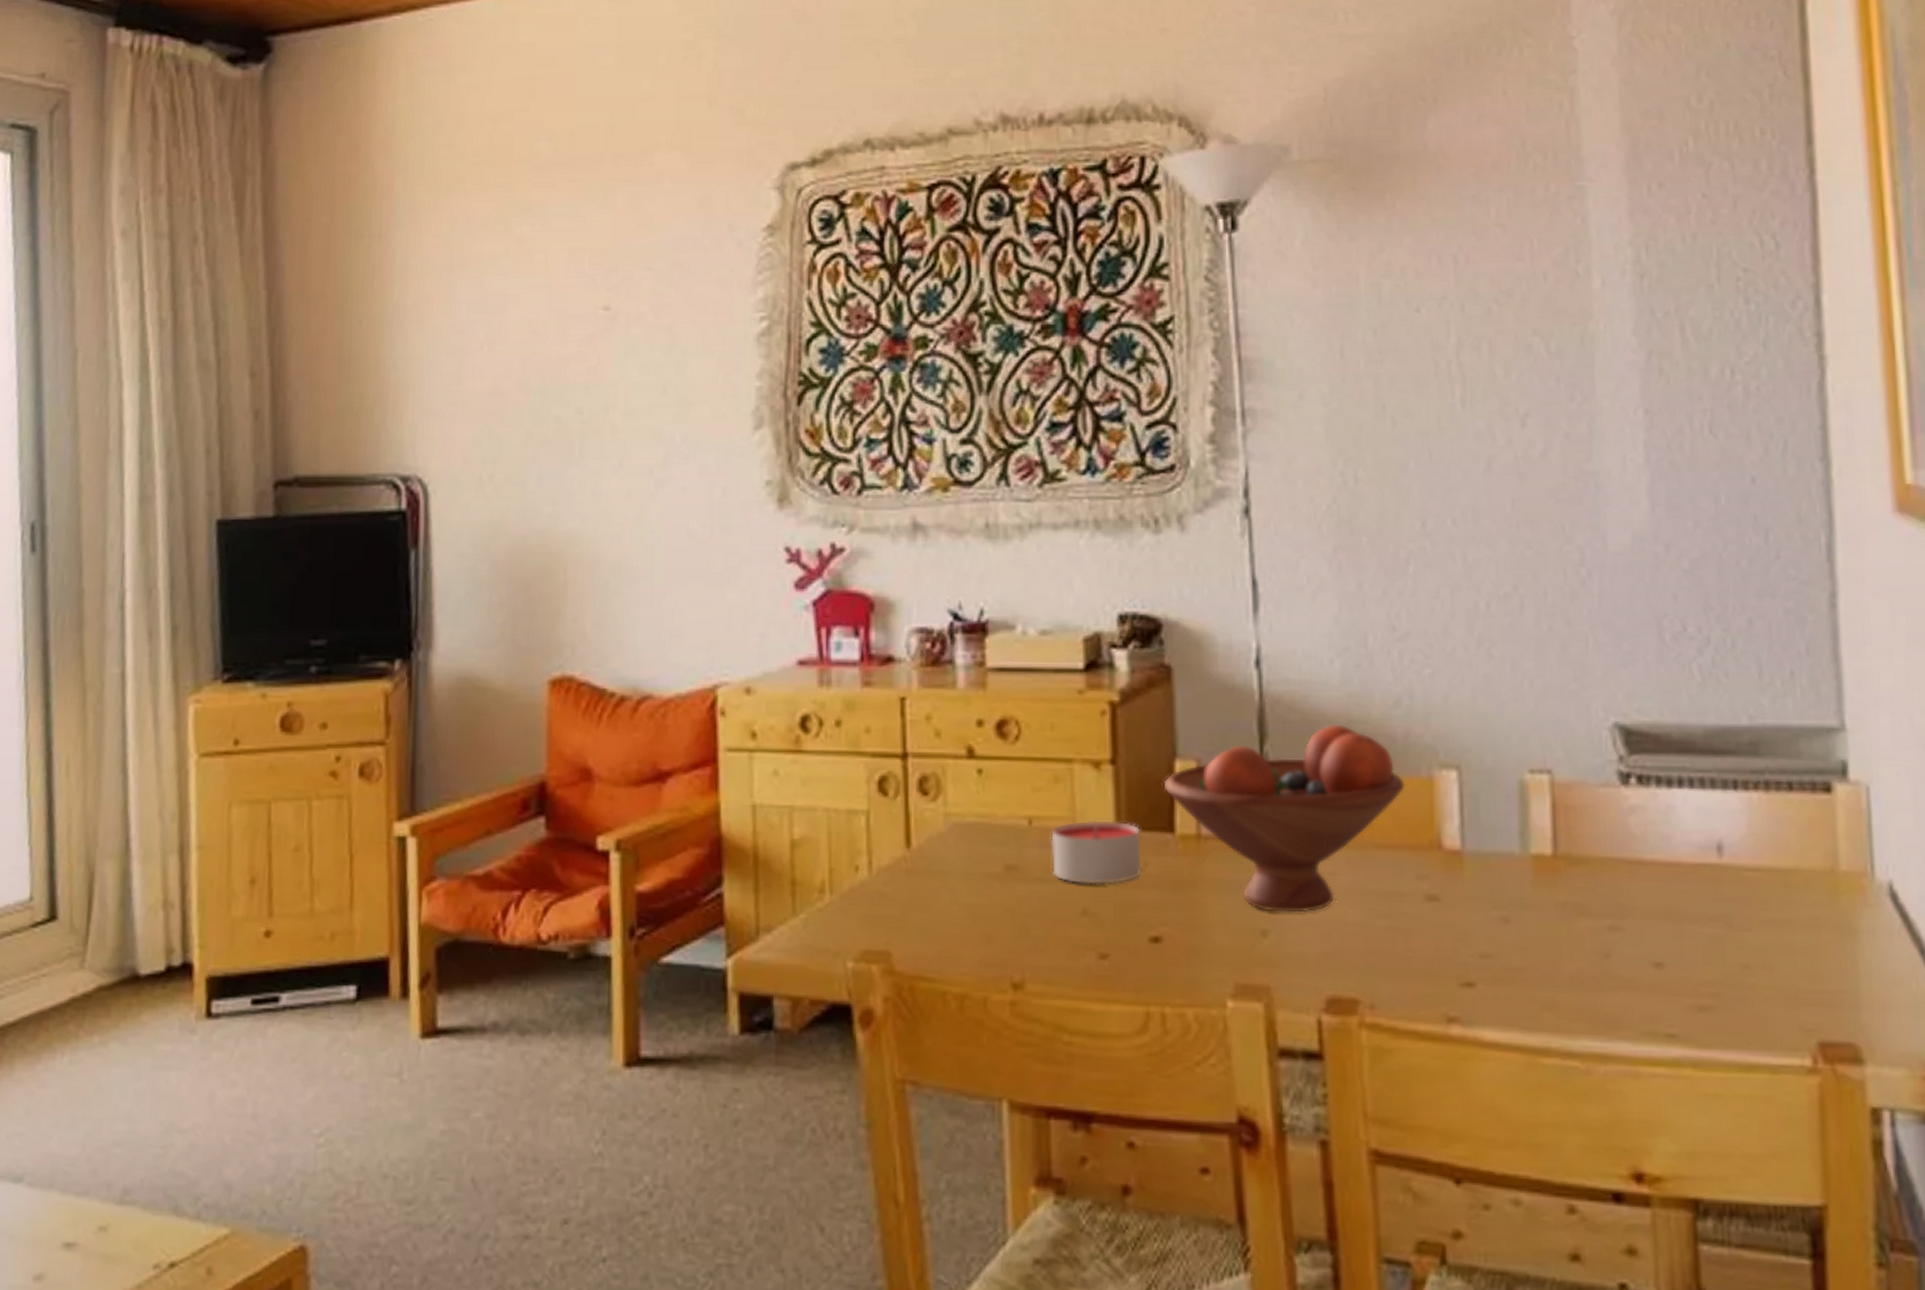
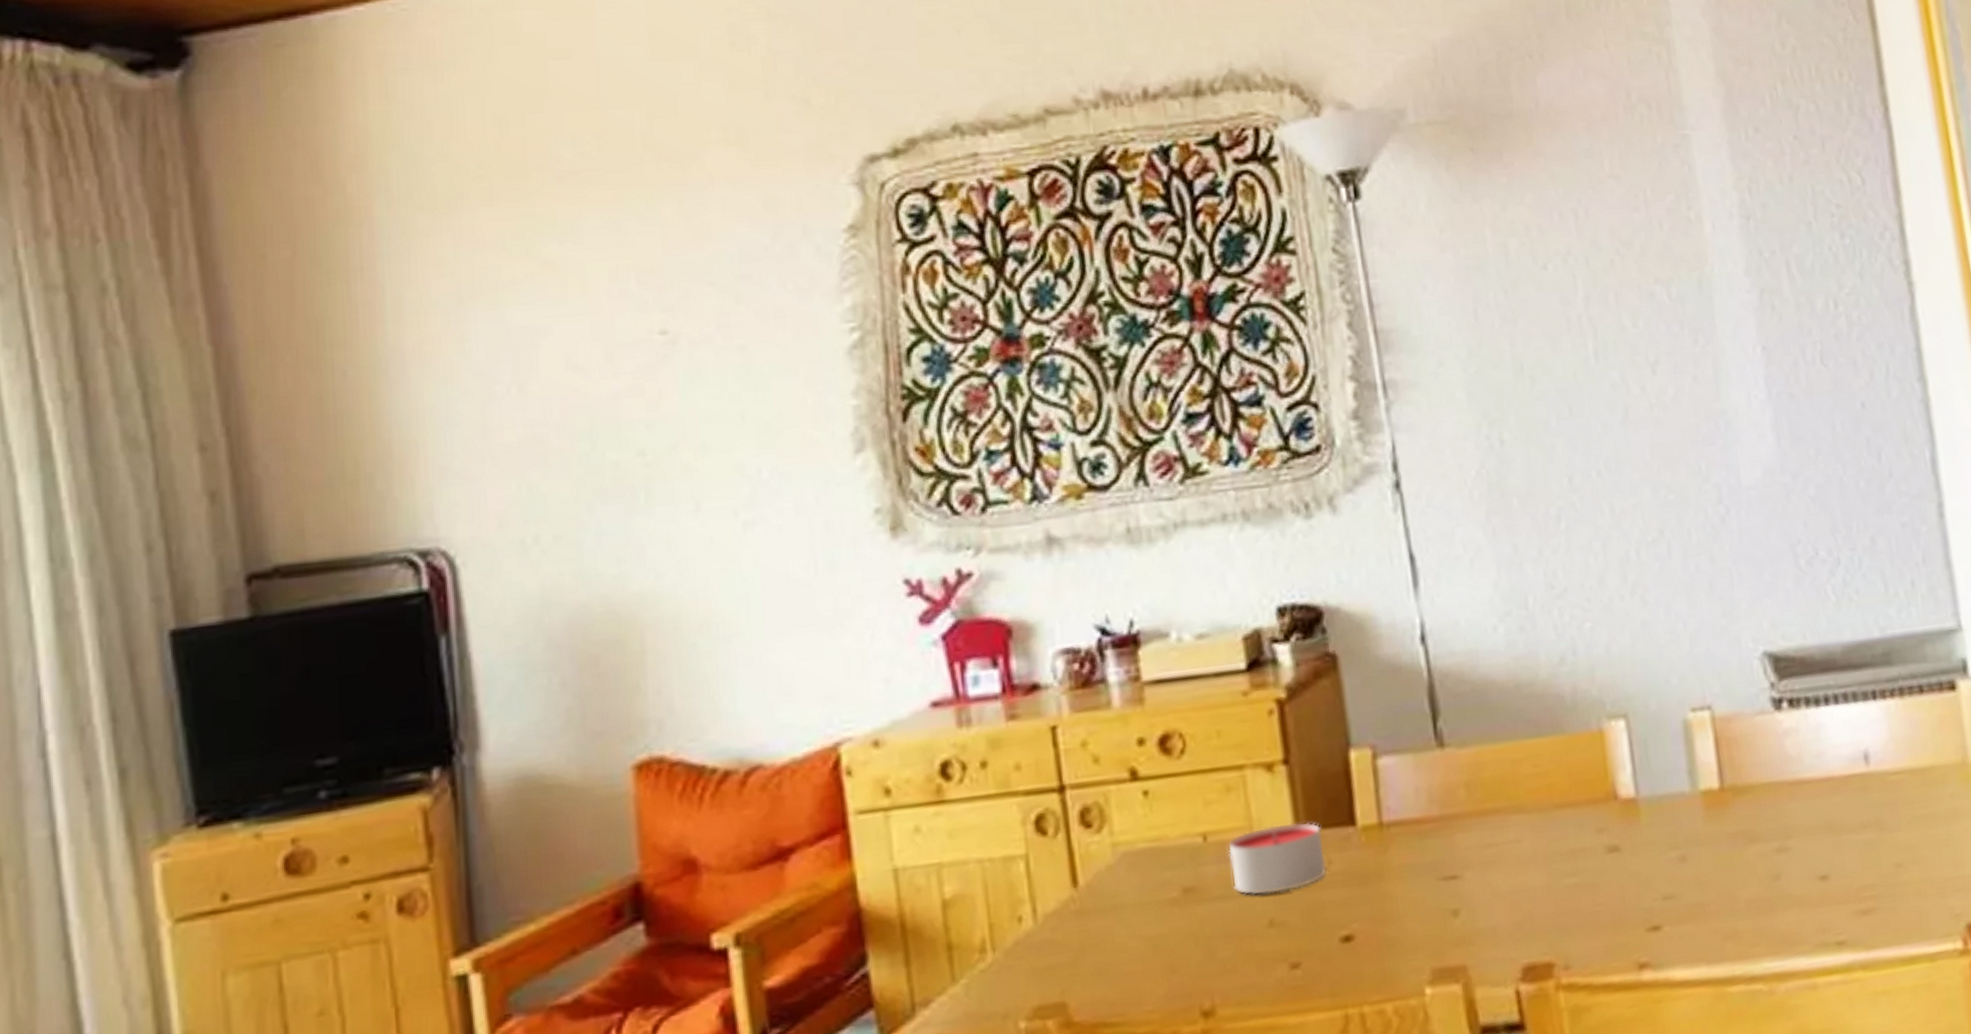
fruit bowl: present [1163,724,1405,913] -> none [1339,689,1578,890]

